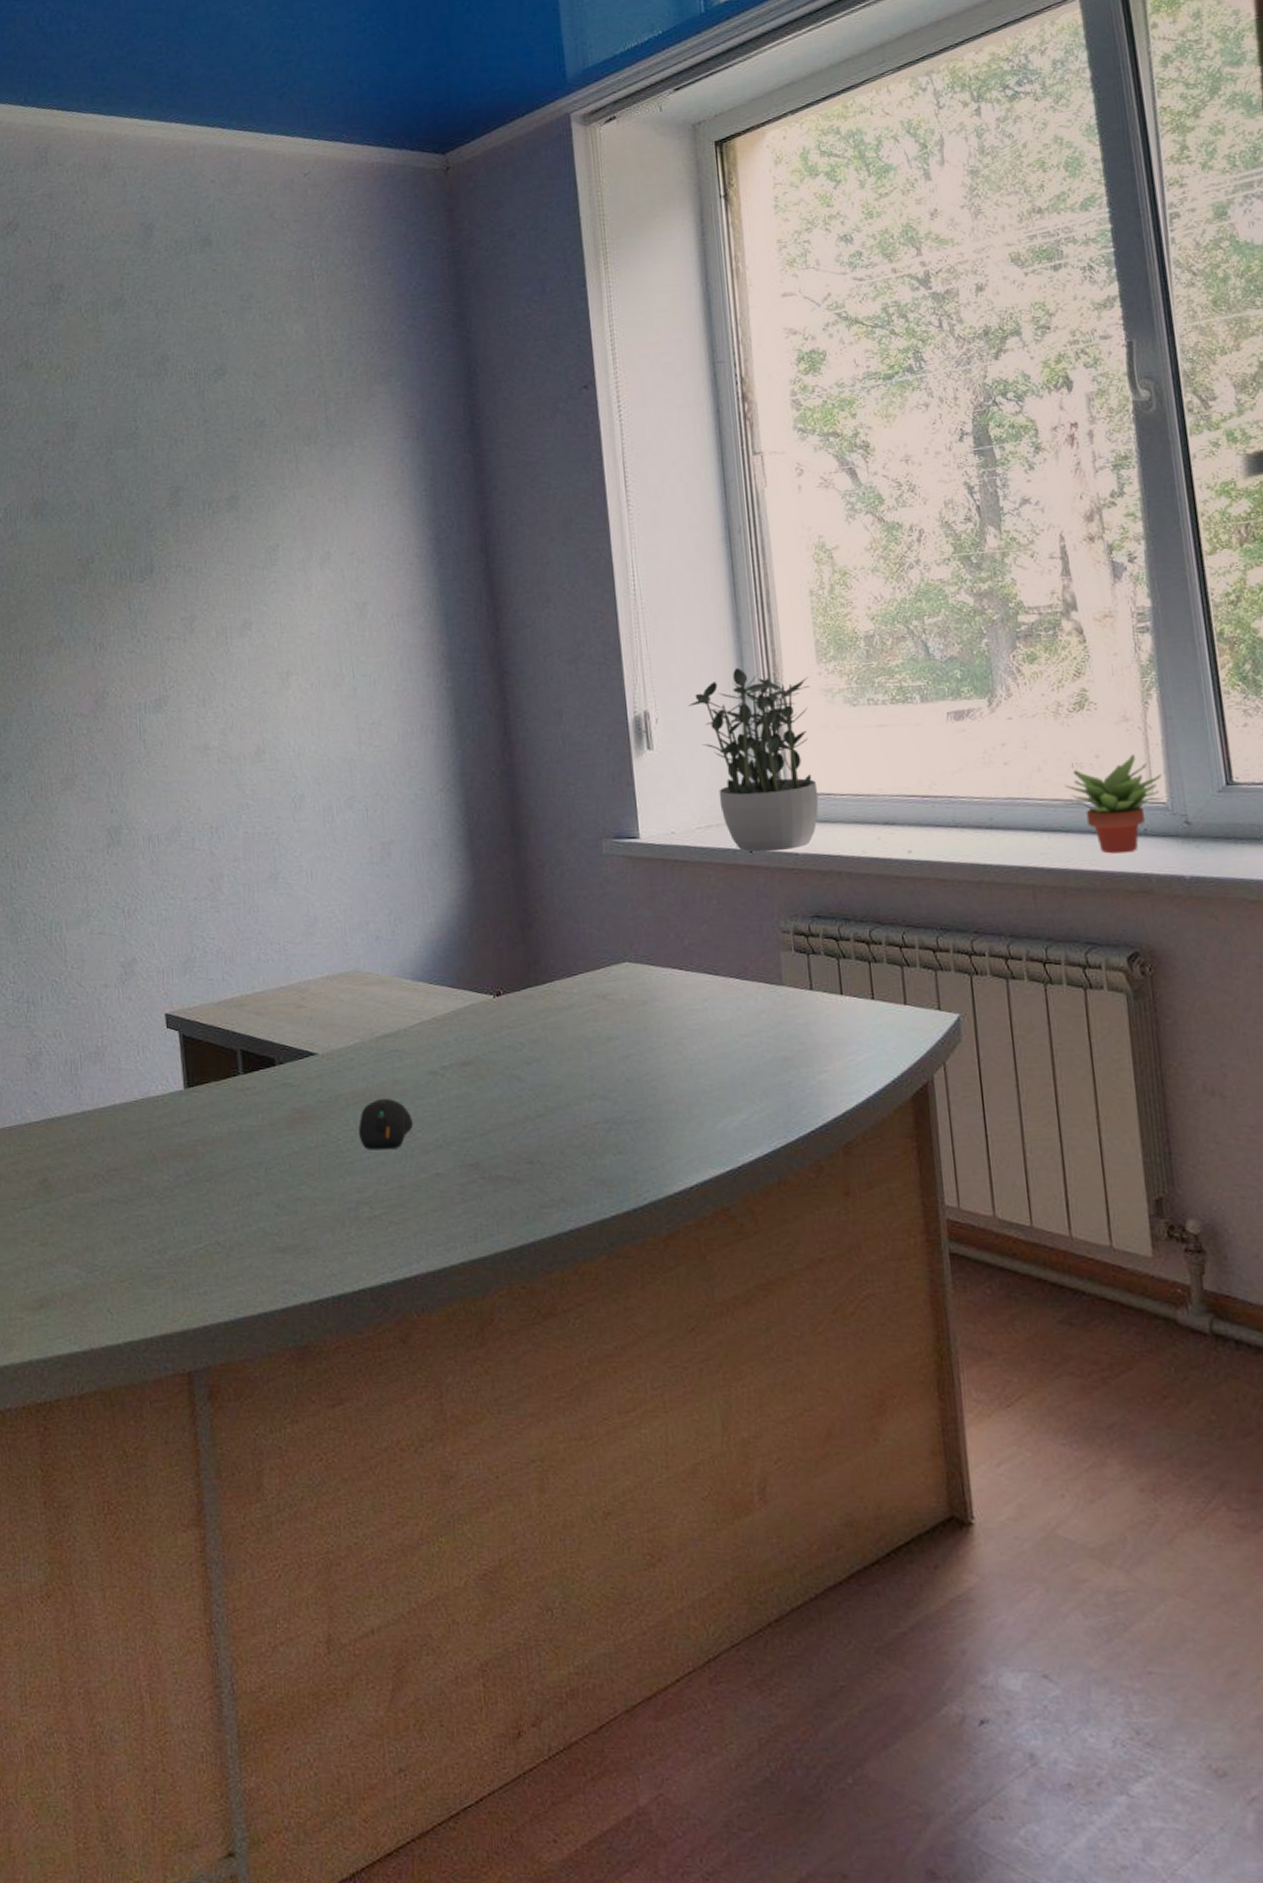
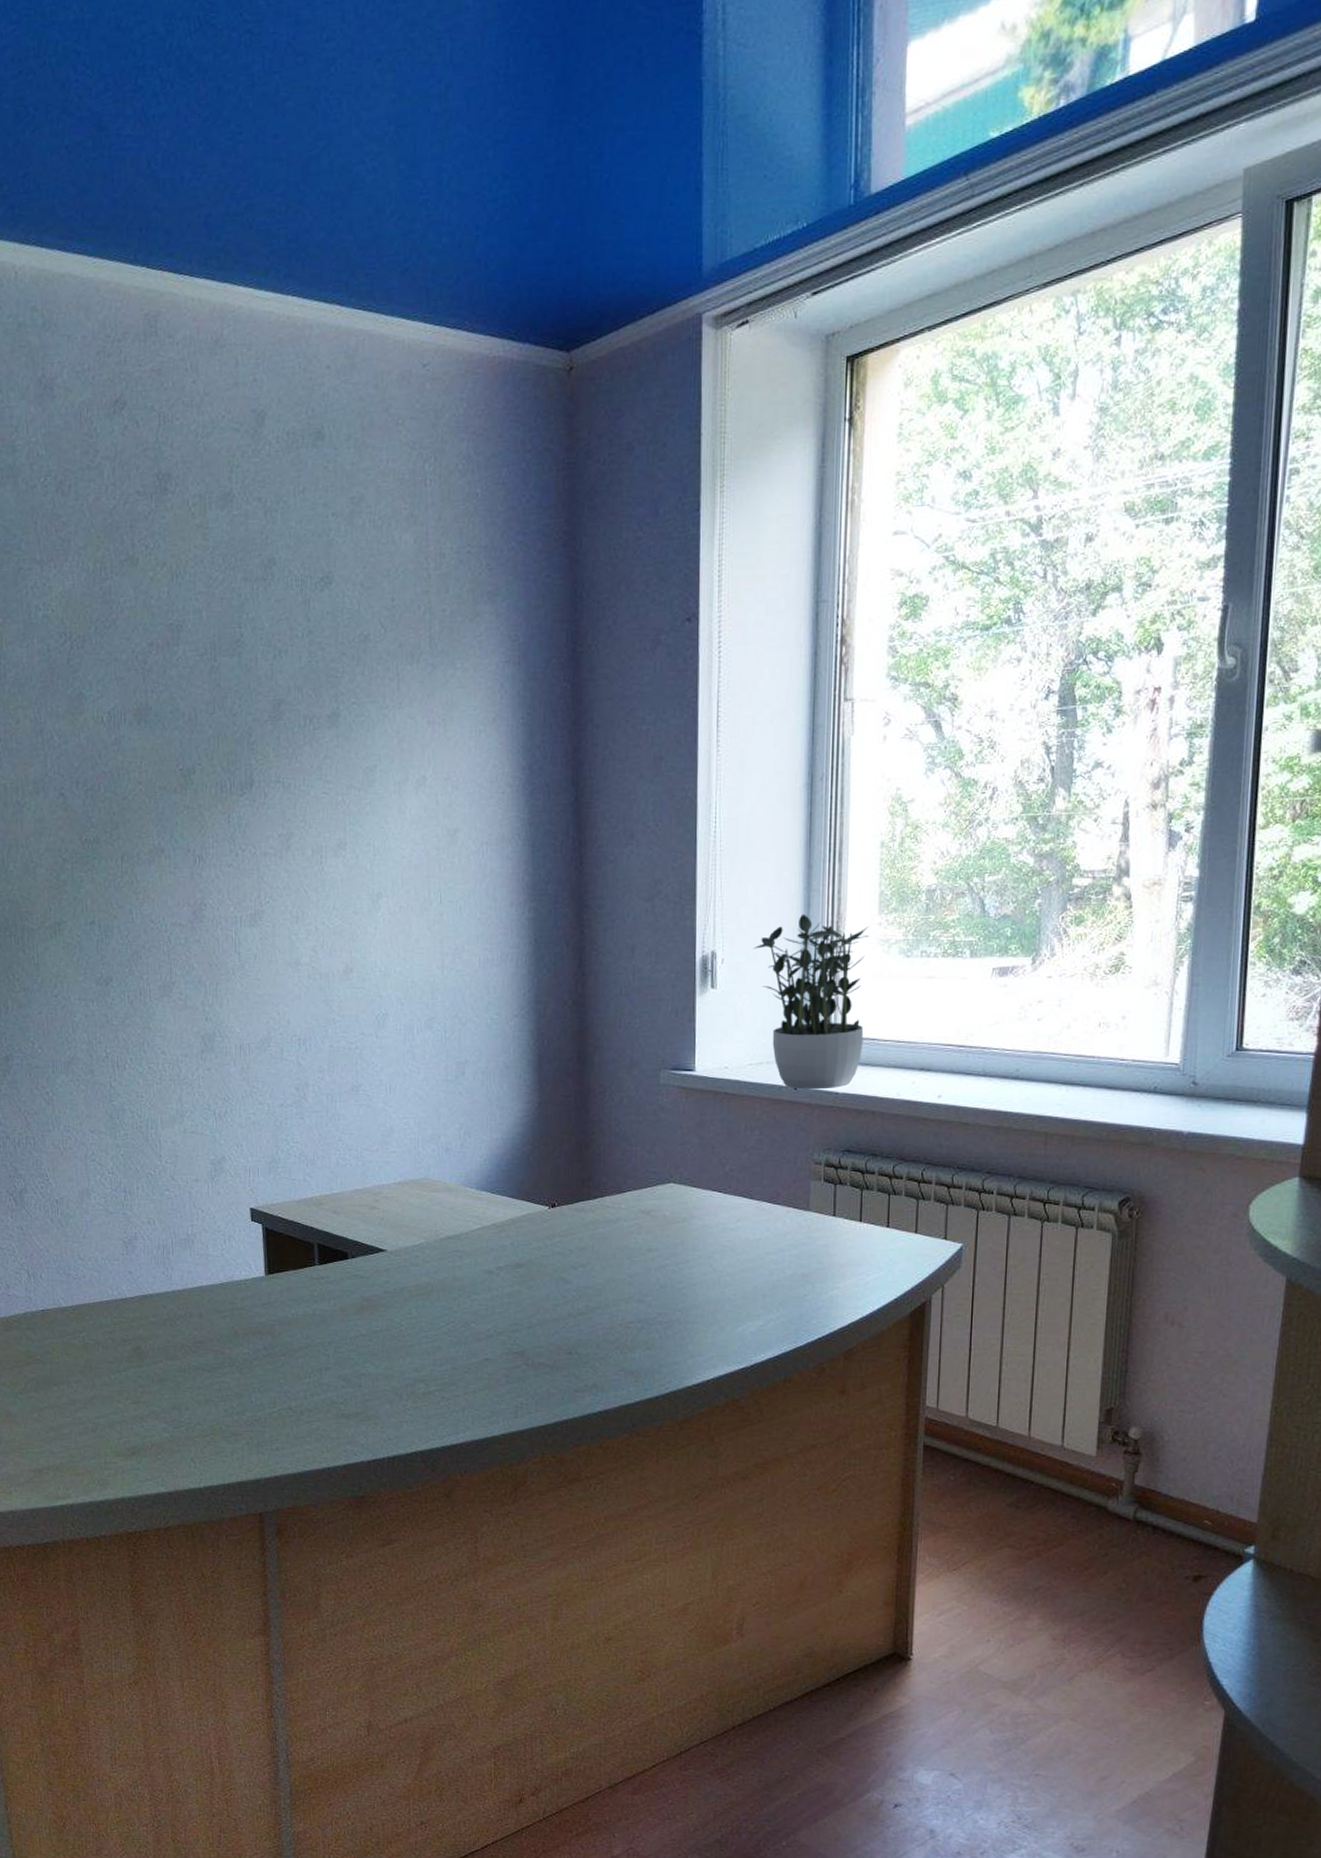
computer mouse: present [359,1098,413,1150] -> none [420,1292,468,1337]
succulent plant: present [1063,754,1163,854] -> none [1086,1017,1179,1108]

